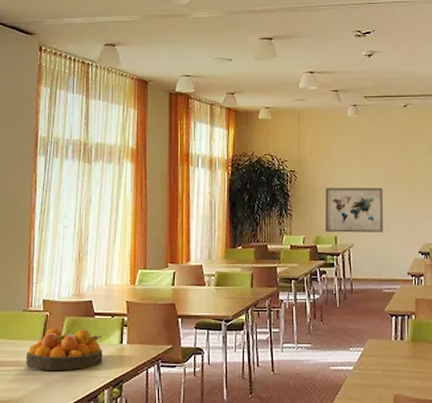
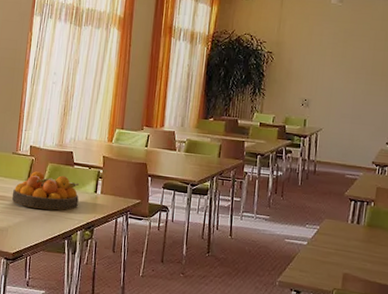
wall art: present [325,187,384,233] -> none [296,72,359,120]

